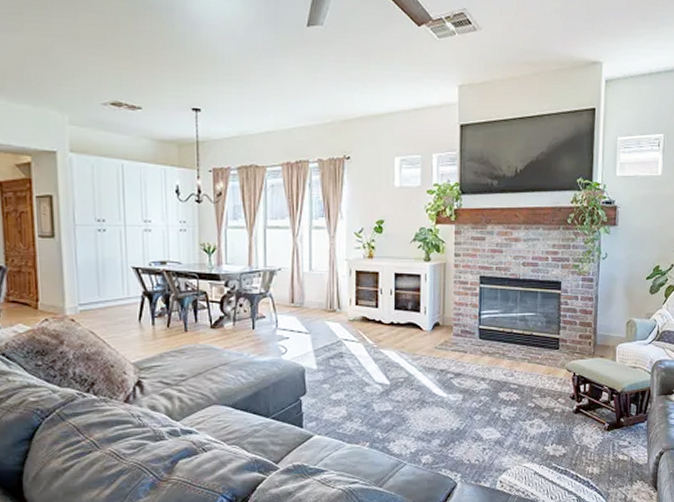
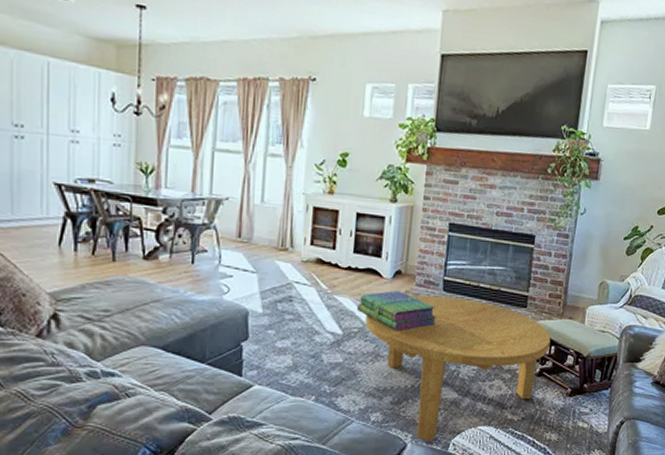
stack of books: none [401,342,475,379] -> present [356,291,436,332]
coffee table: none [410,343,585,481] -> present [365,295,551,442]

